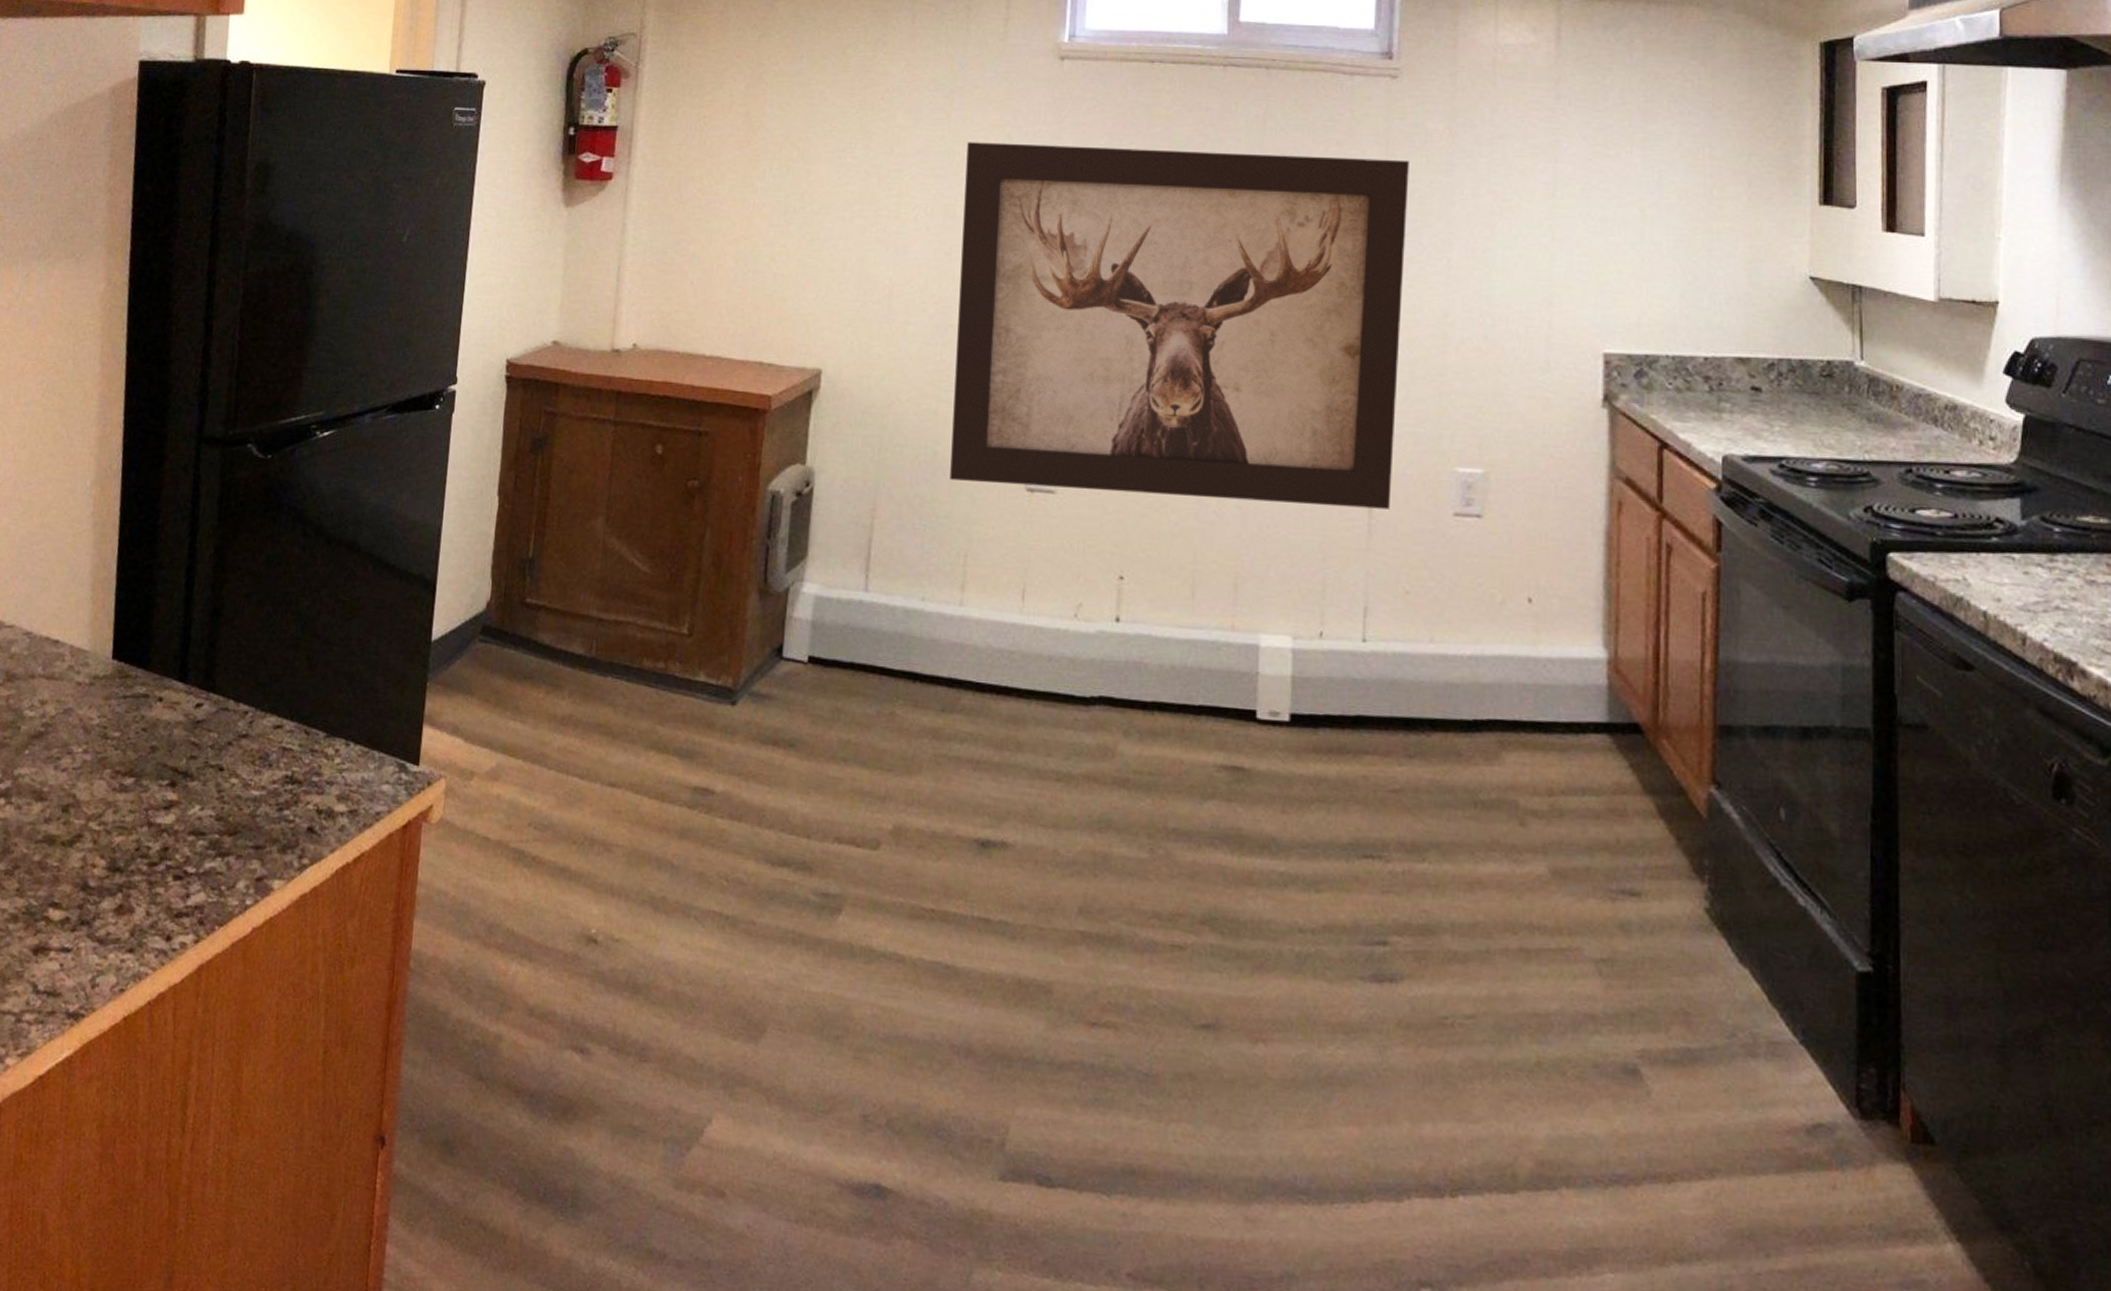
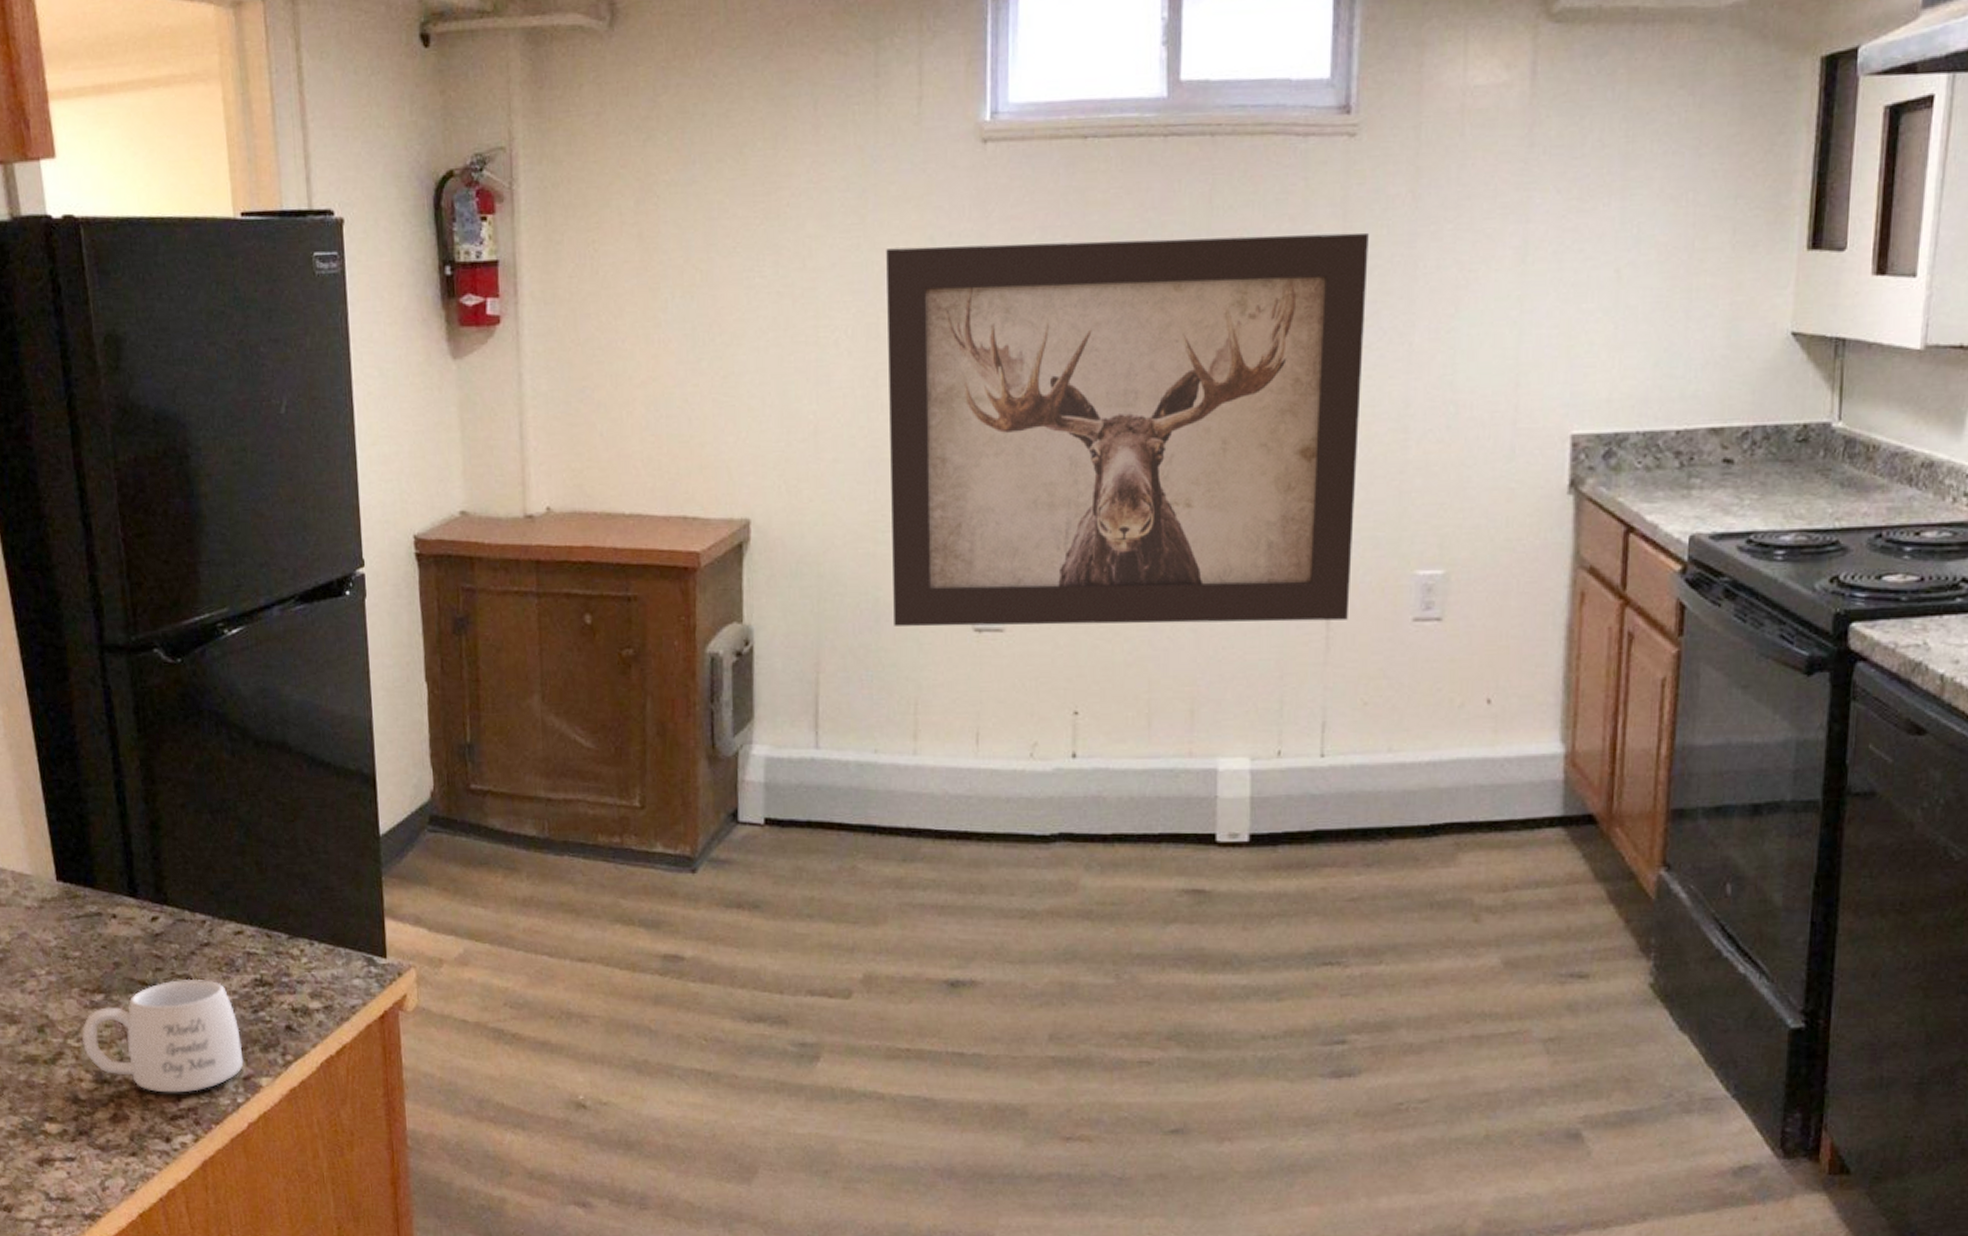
mug: none [103,769,262,889] -> present [82,978,244,1093]

